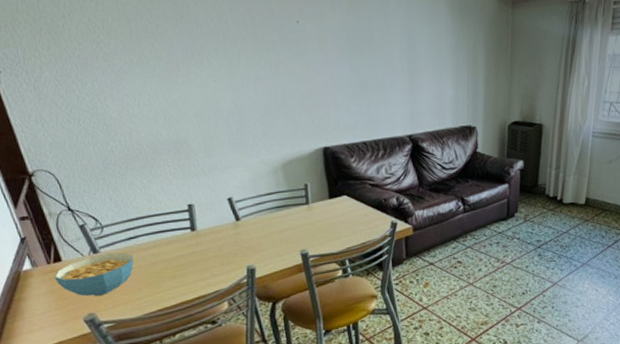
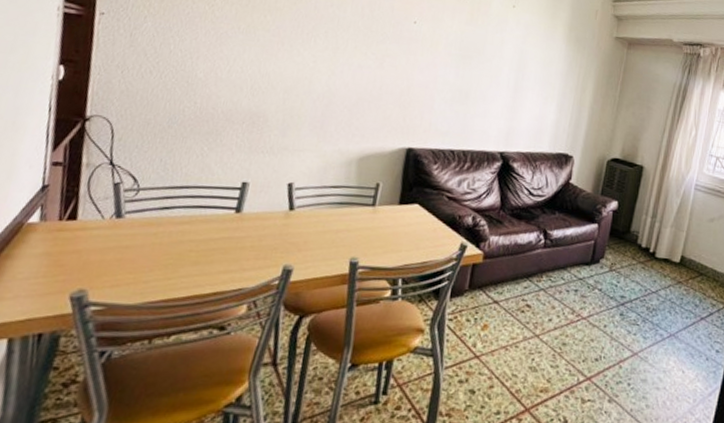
cereal bowl: present [54,252,134,297] -> none [59,220,160,269]

